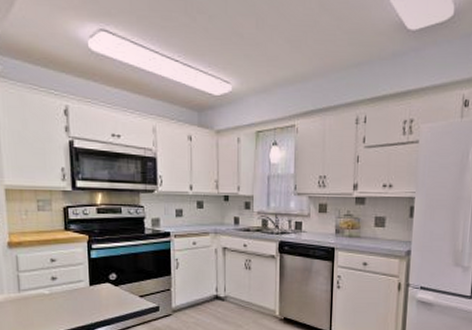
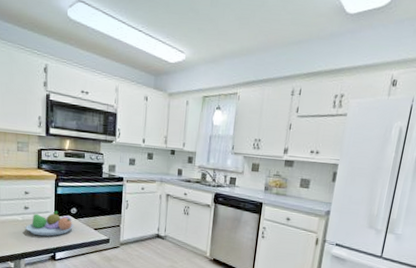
fruit bowl: none [55,278,115,311] -> present [26,210,74,236]

